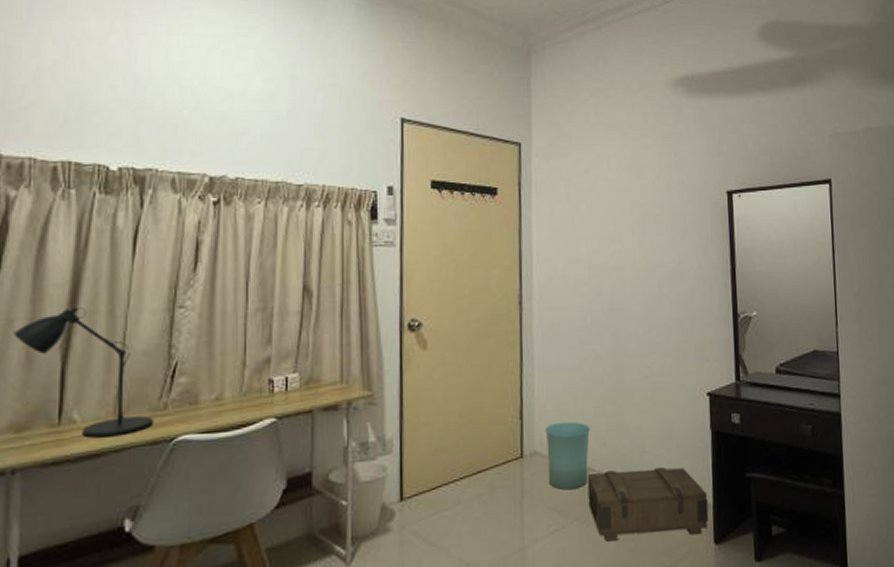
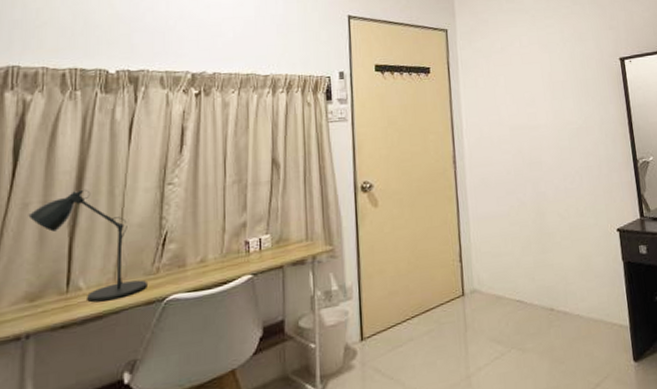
waste bin: present [545,421,590,490] -> none [481,261,521,322]
ammo crate: present [587,467,709,542] -> none [520,295,627,366]

